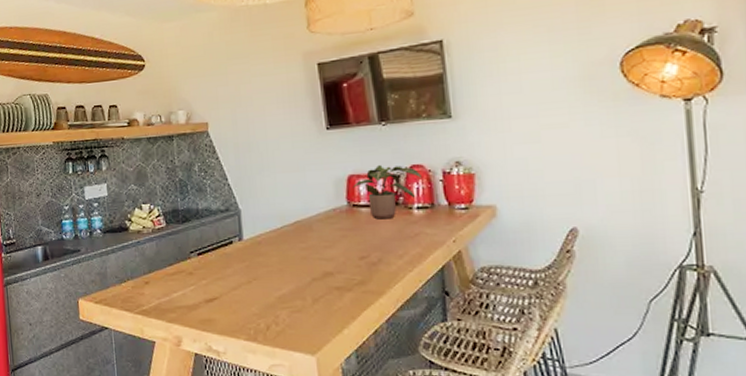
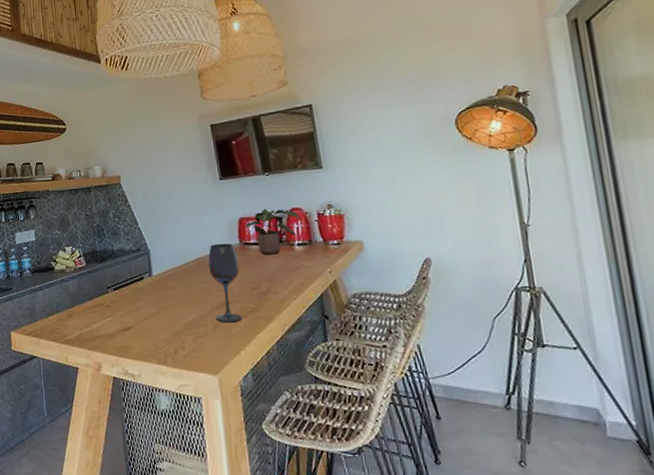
wineglass: none [309,204,347,297] -> present [208,243,242,323]

